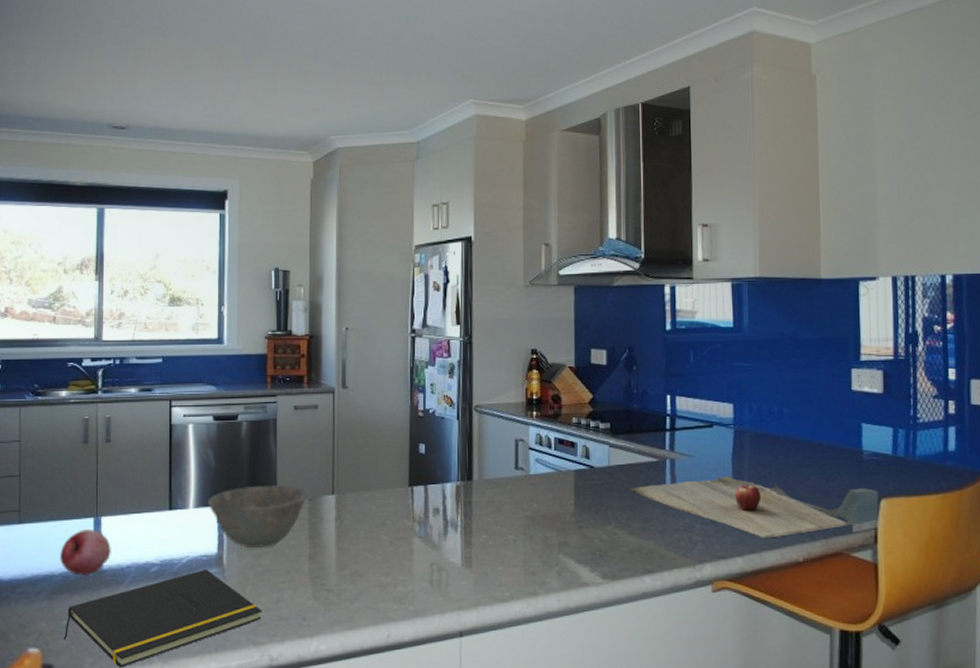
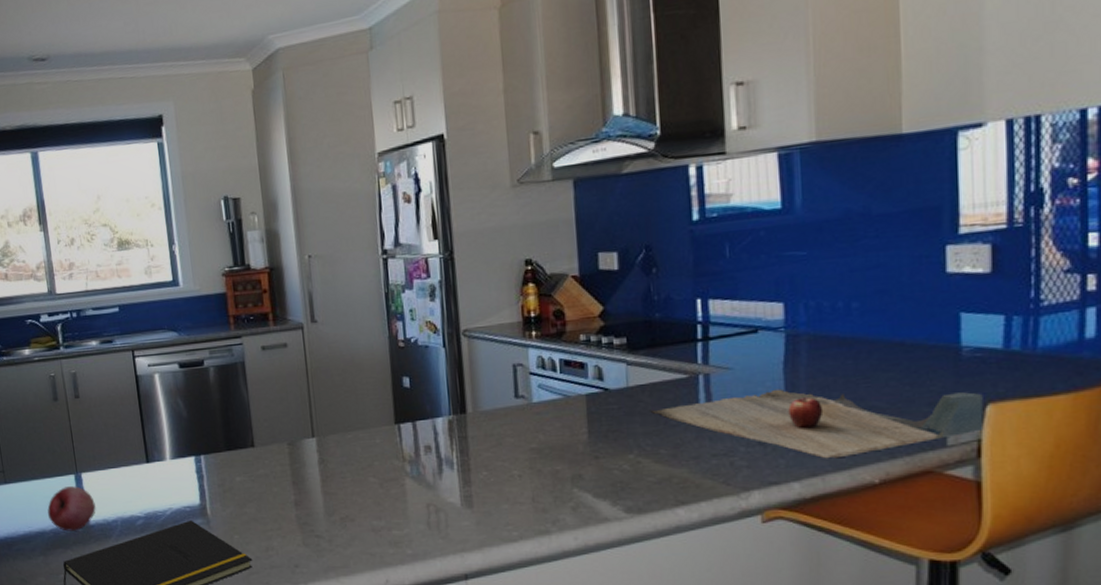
bowl: present [207,485,307,547] -> none [183,430,286,497]

